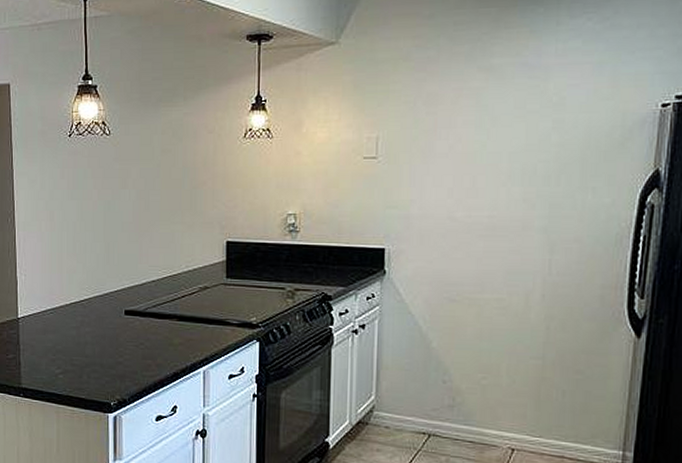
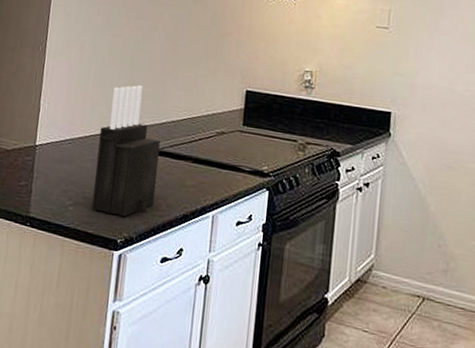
knife block: none [80,248,143,380] -> present [91,85,161,217]

